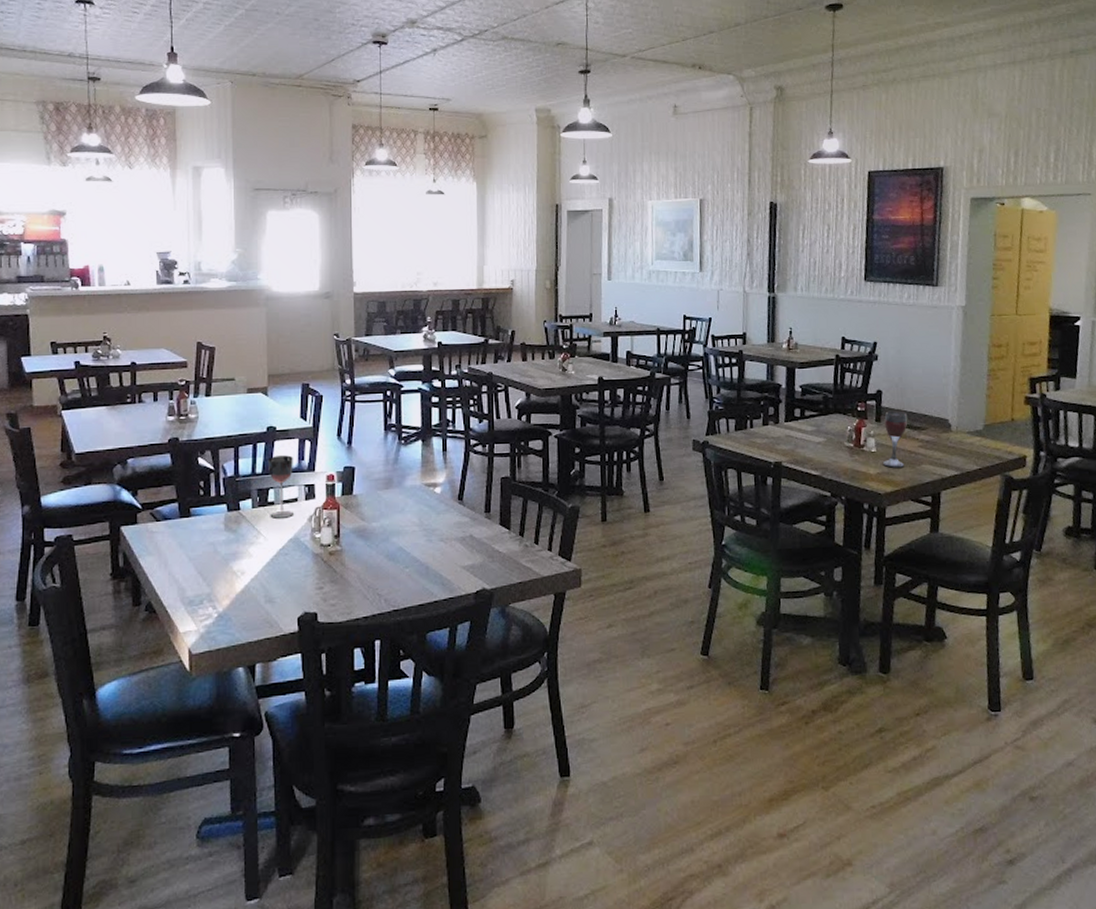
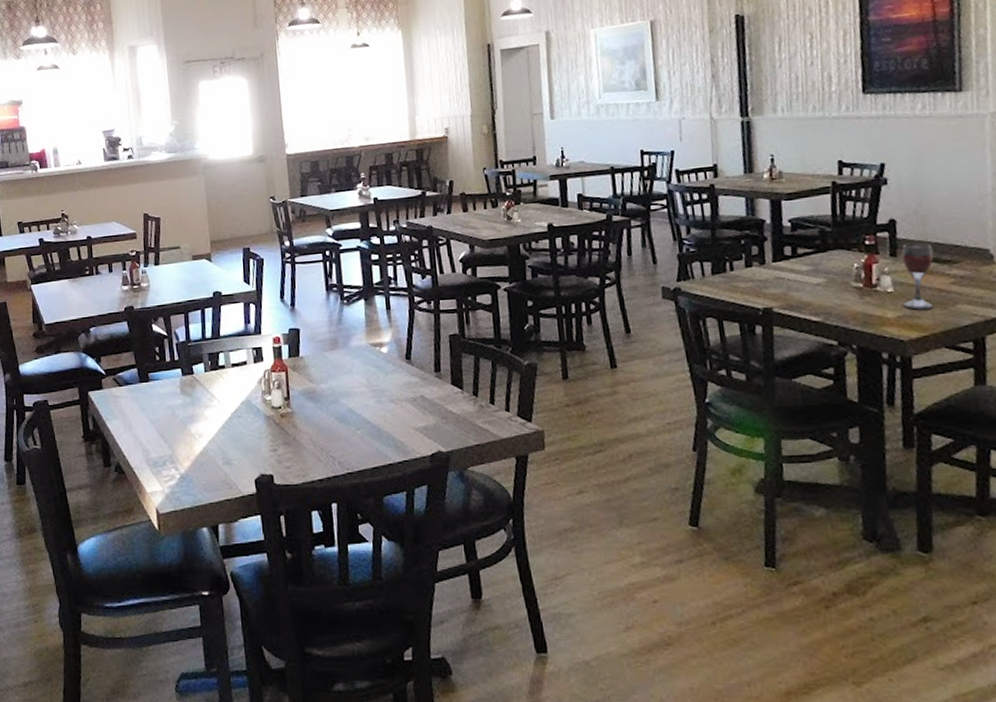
wineglass: present [268,455,293,518] -> none [217,319,244,382]

